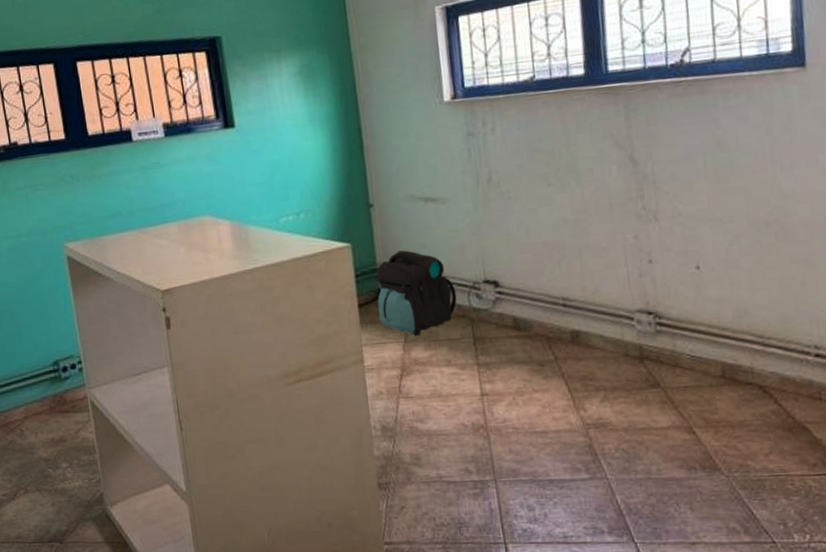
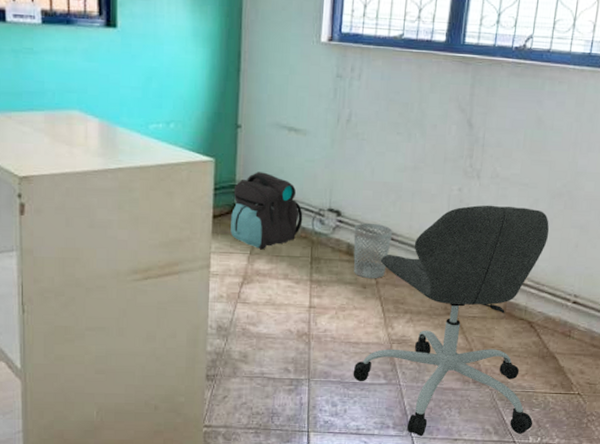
wastebasket: none [517,289,564,355] -> present [353,222,393,279]
office chair: none [546,247,795,542] -> present [353,205,550,437]

